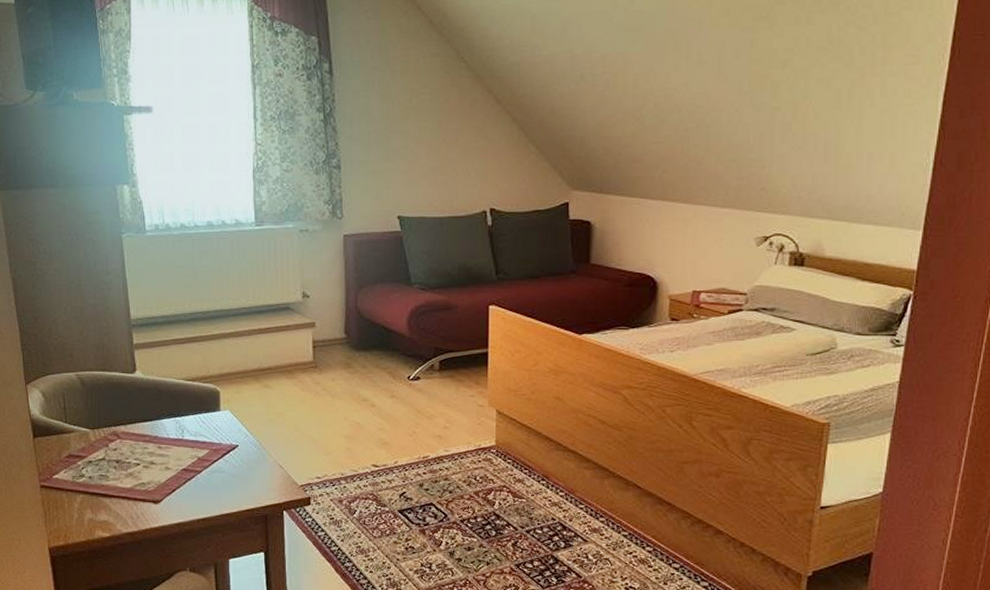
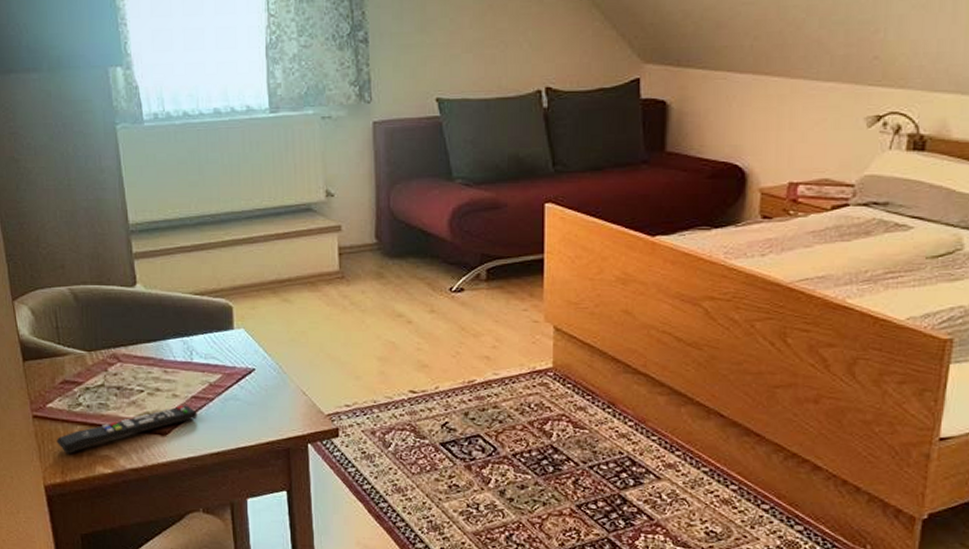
remote control: none [61,477,187,520] -> present [56,405,197,454]

